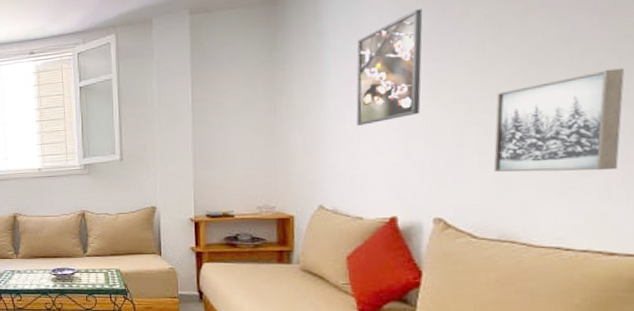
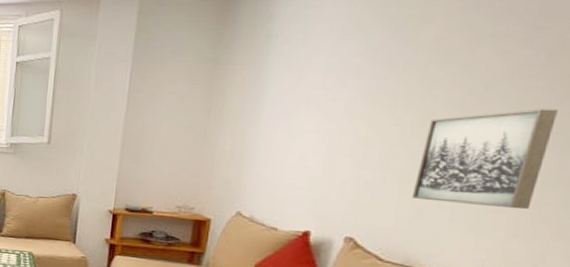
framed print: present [356,9,423,126] -> none [288,23,375,137]

